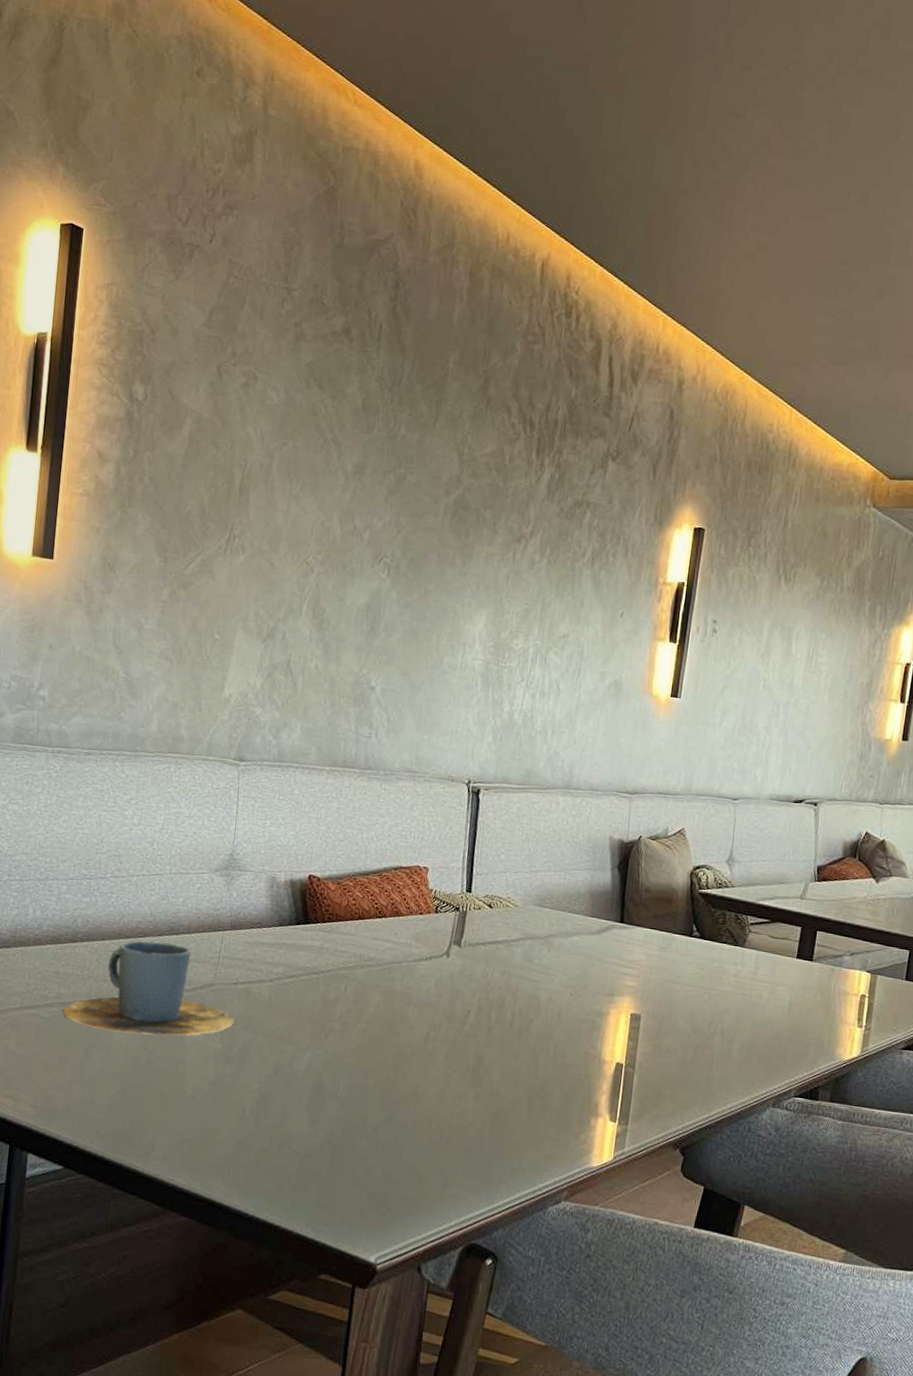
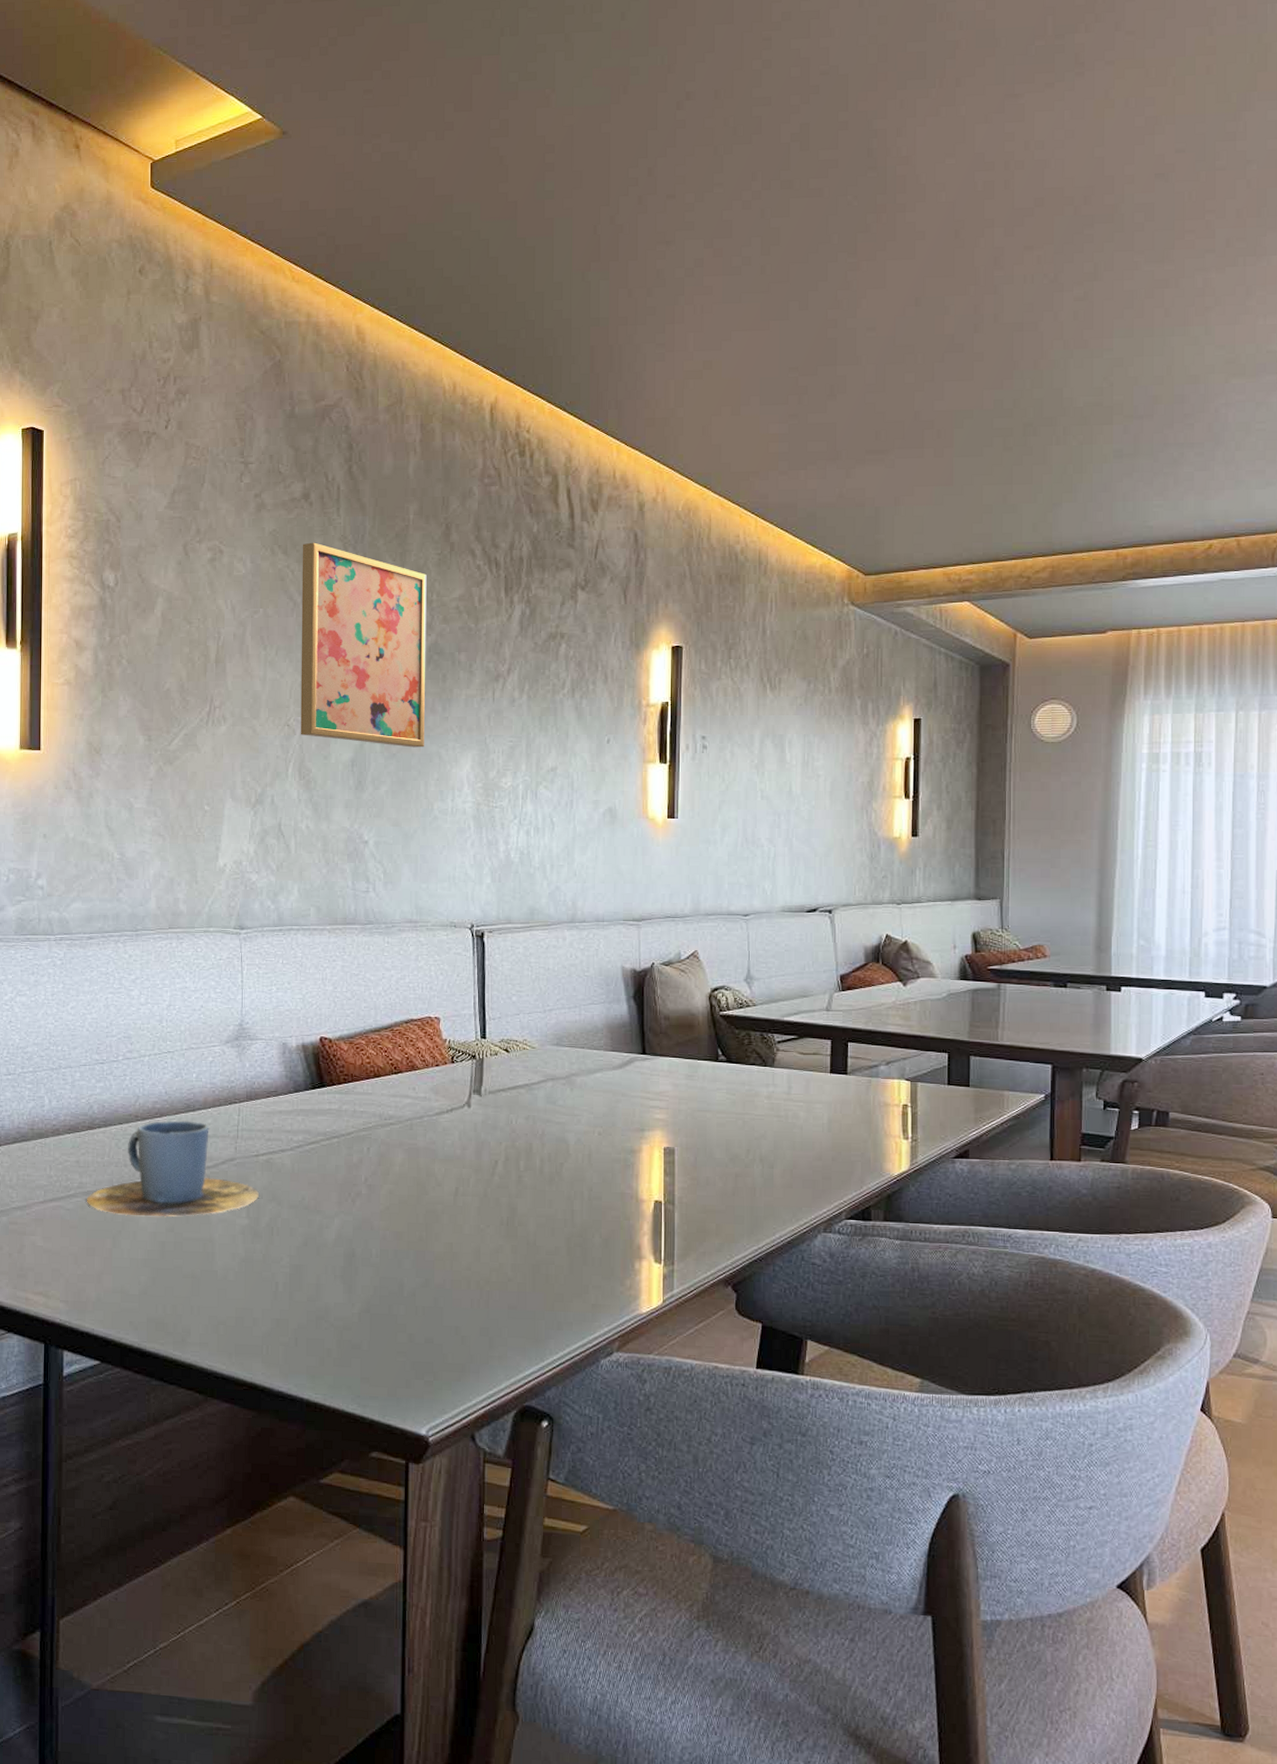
wall art: none [318,379,461,600] -> present [300,542,427,748]

